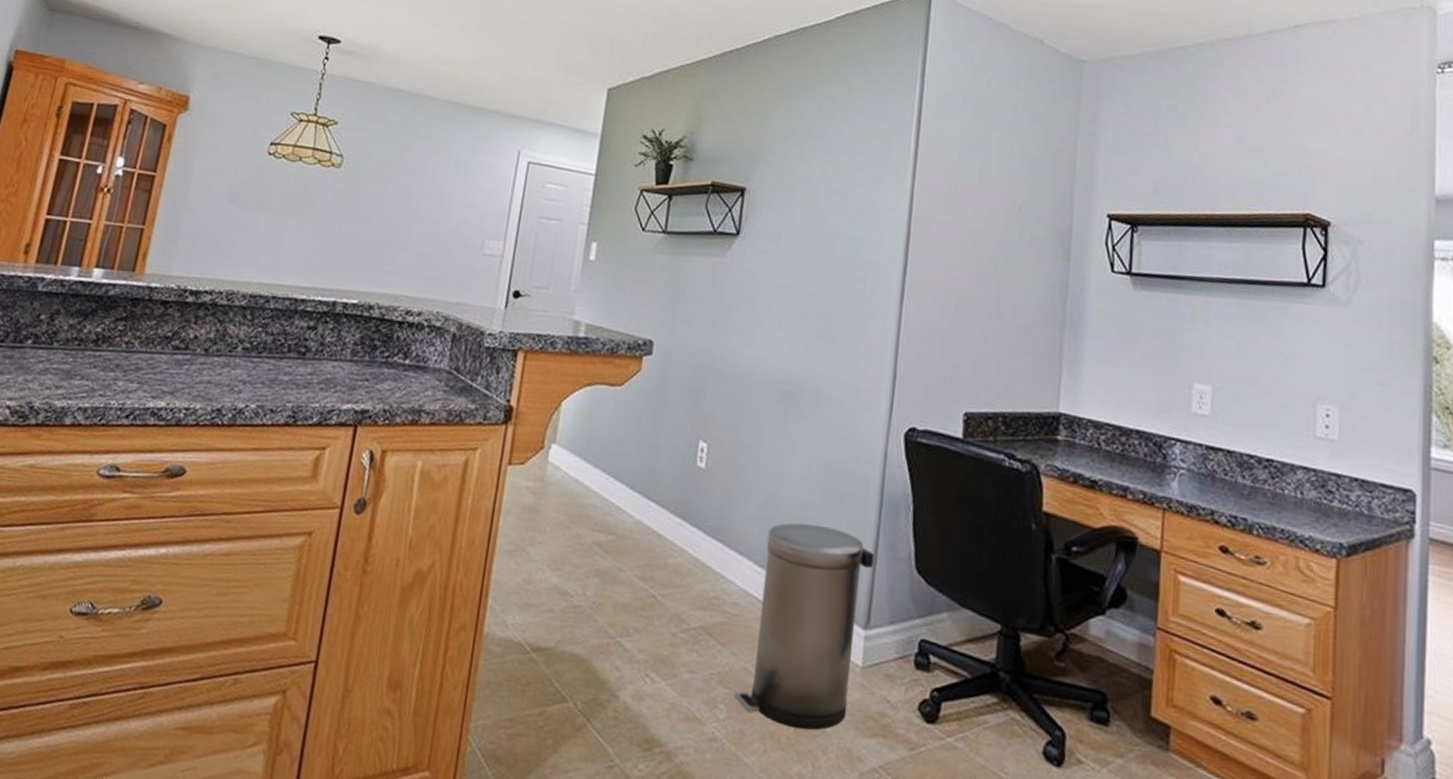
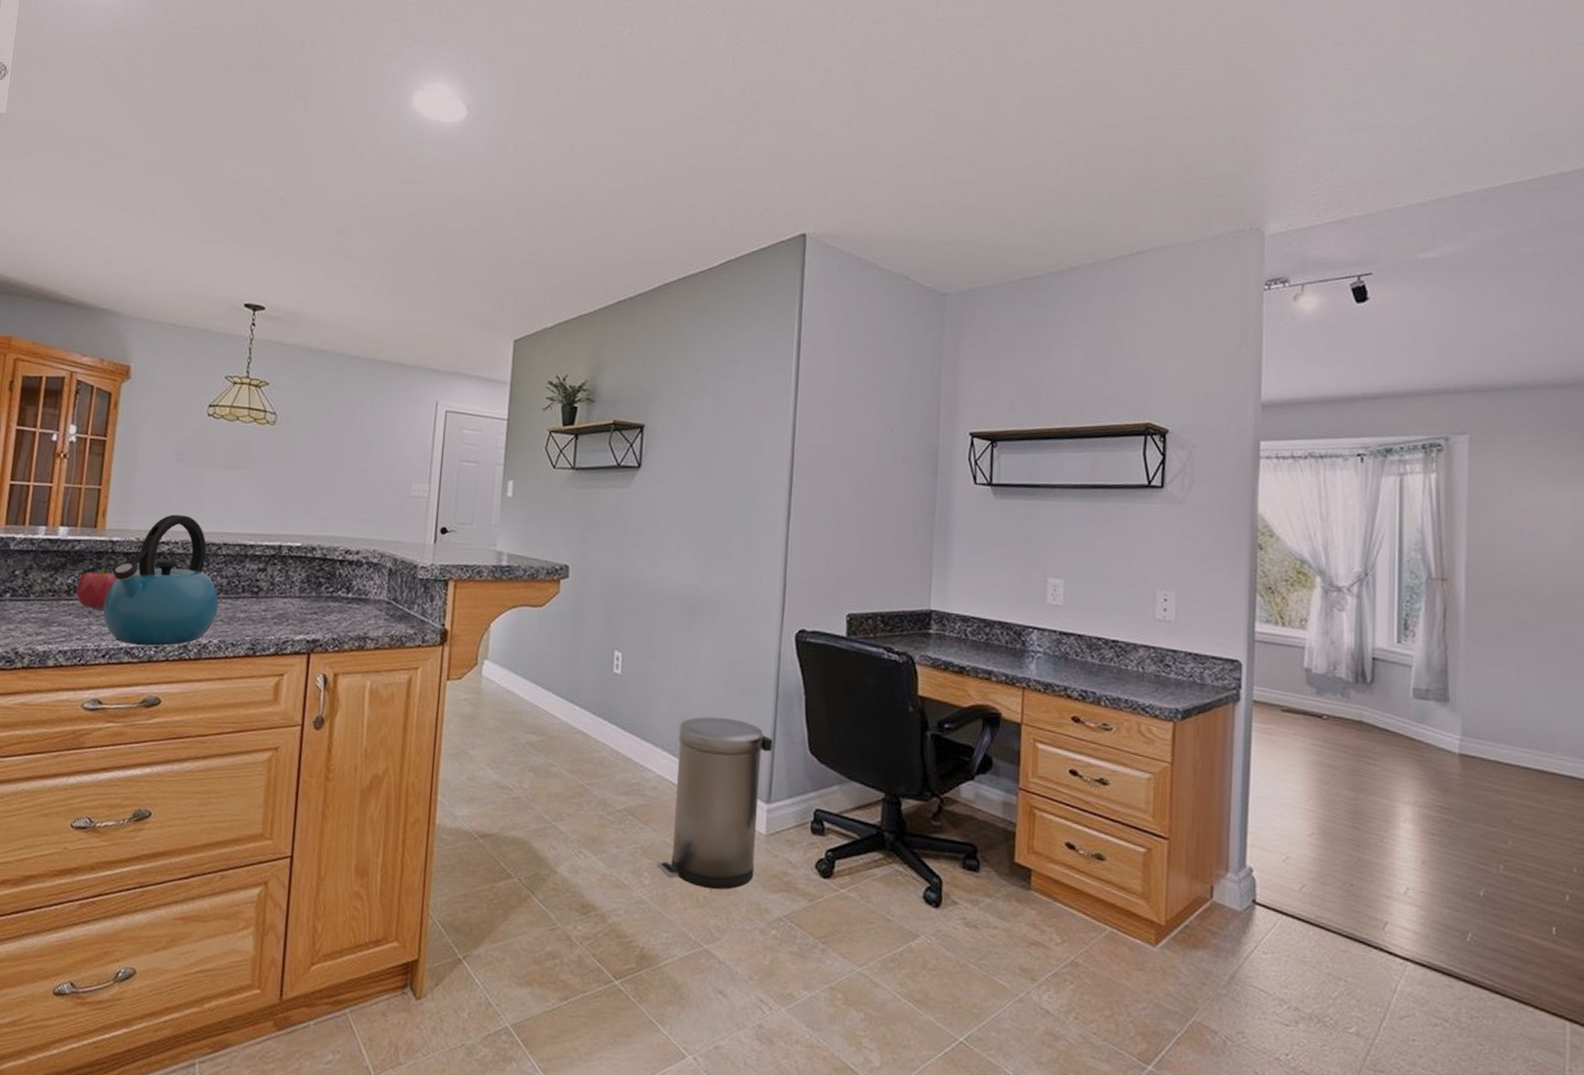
fruit: none [104,317,151,365] -> present [76,568,117,611]
kettle: none [131,261,261,409] -> present [102,514,219,647]

